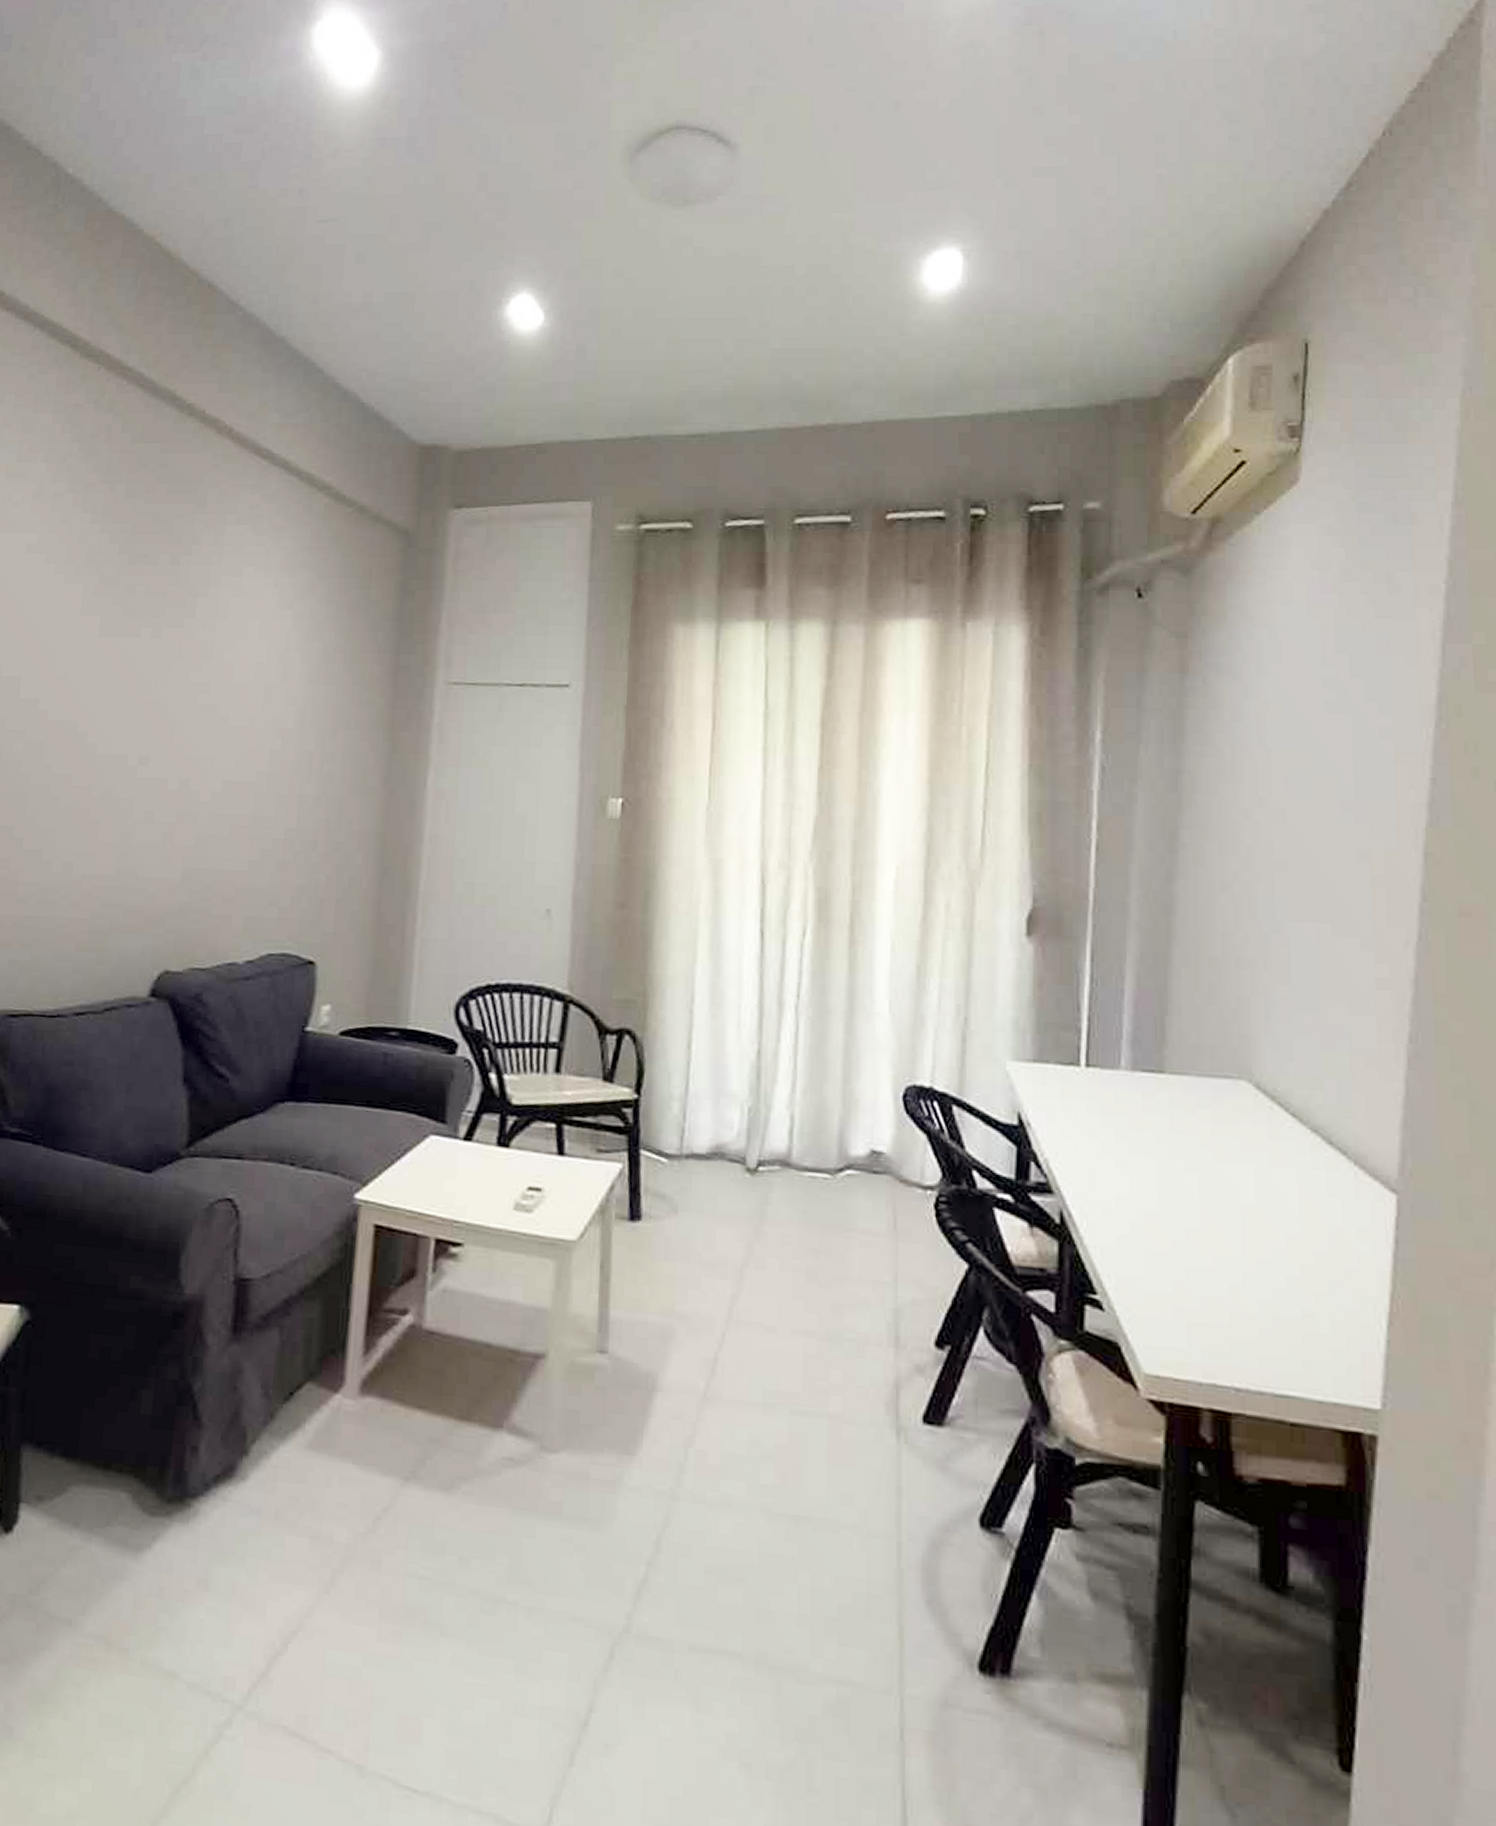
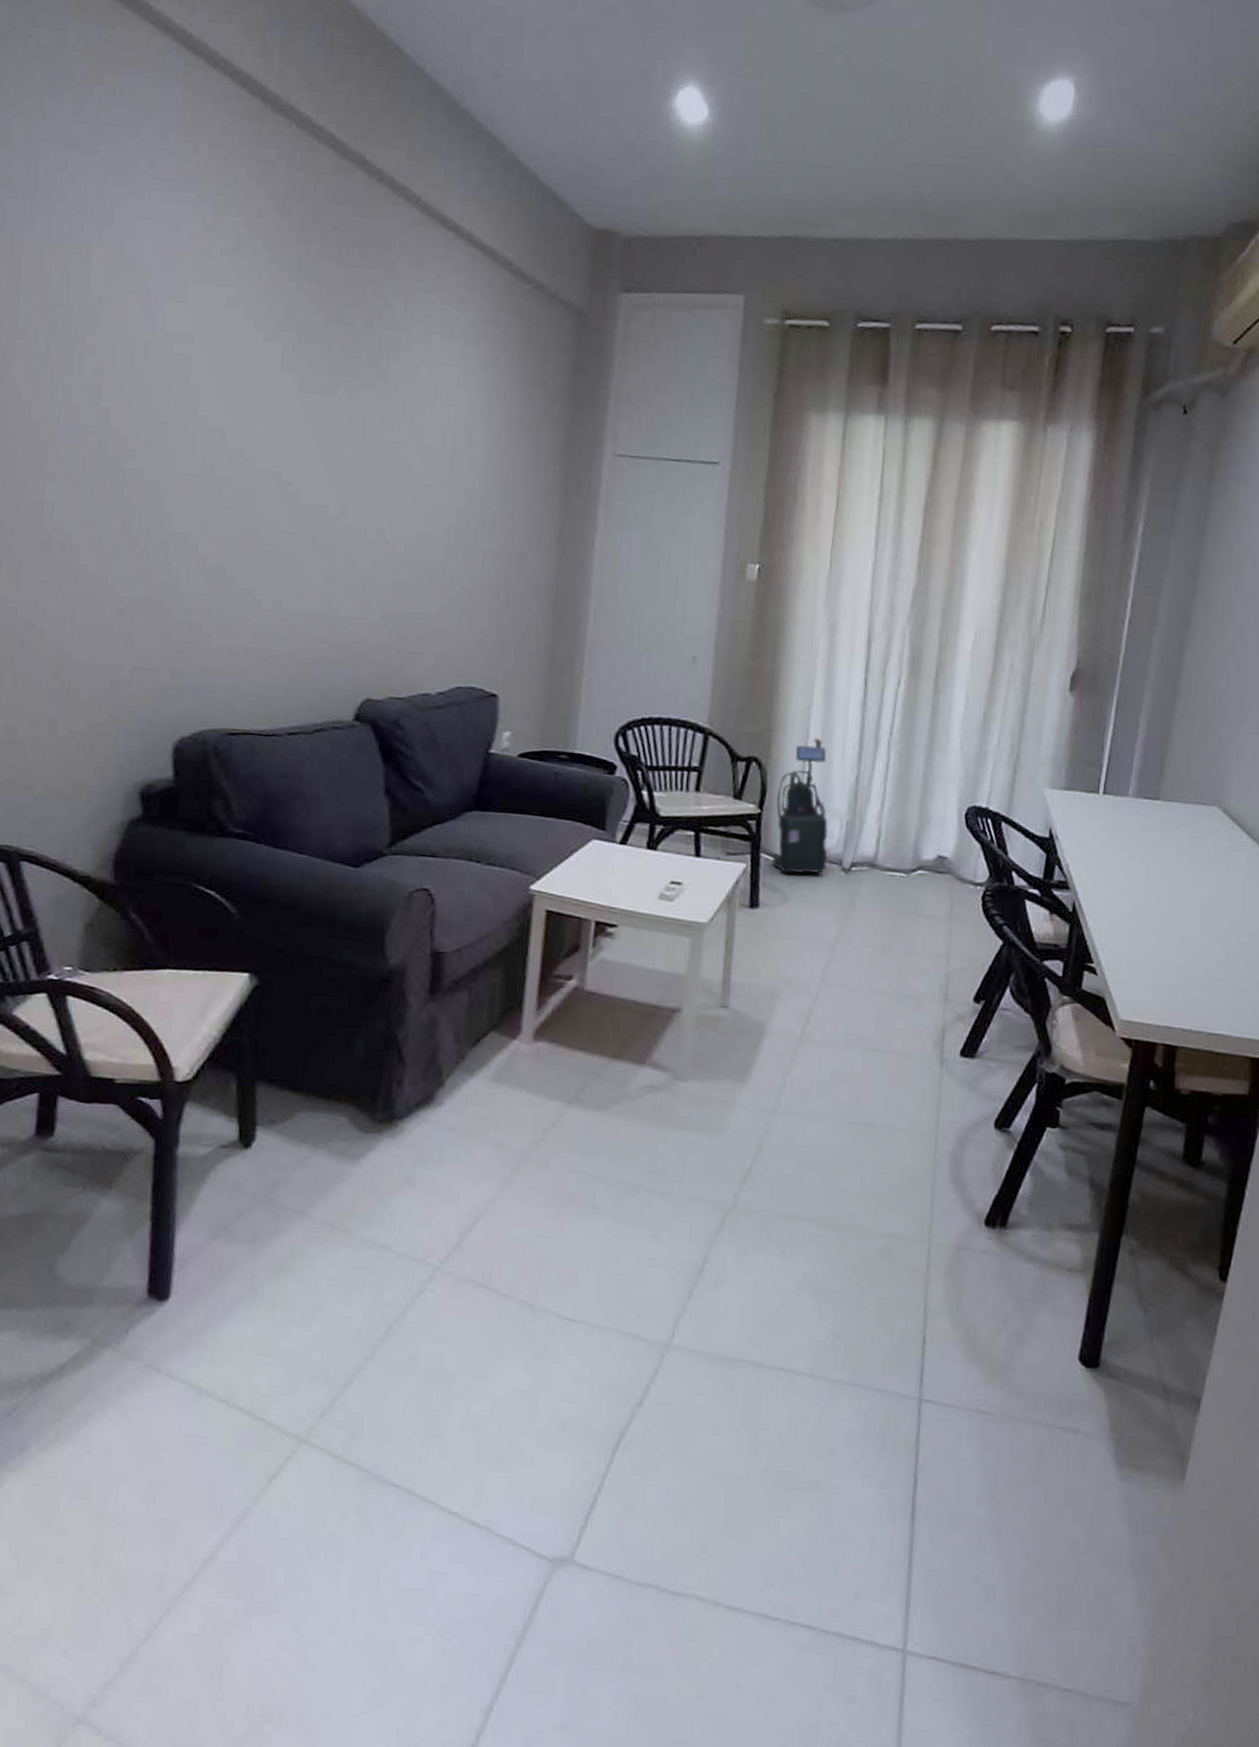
vacuum cleaner: none [655,1004,726,1176] -> present [771,738,828,874]

